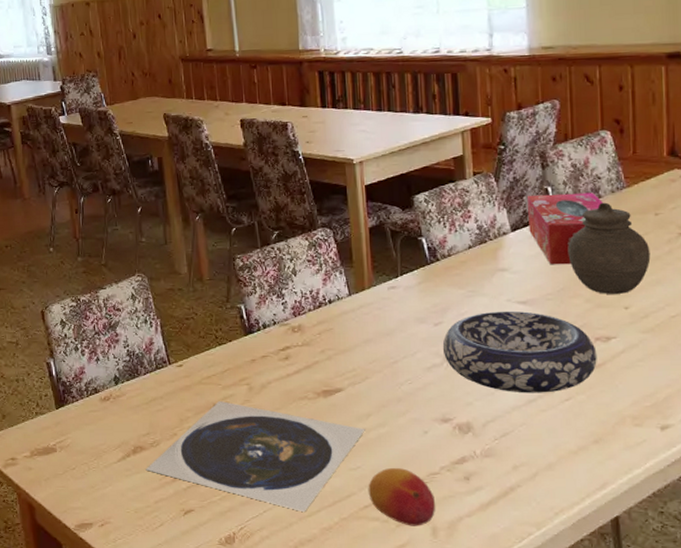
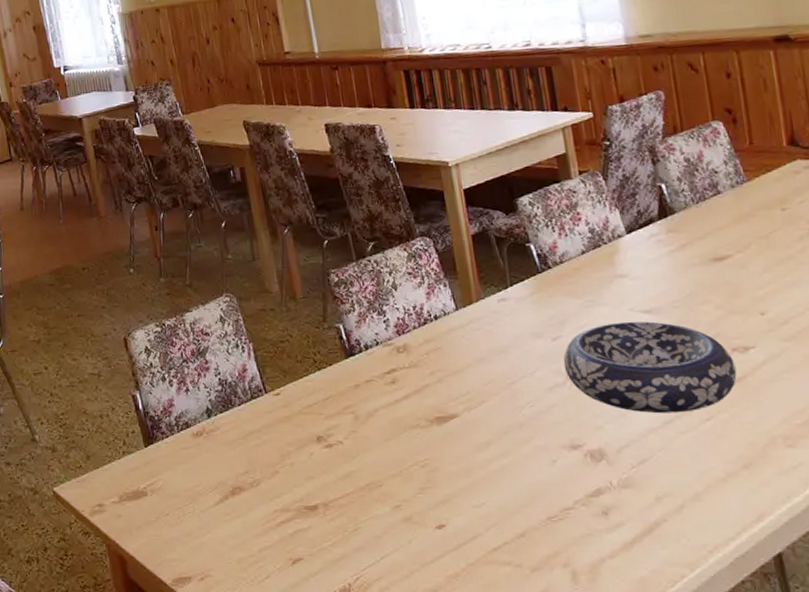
plate: present [145,401,365,513] -> none [246,433,487,558]
fruit: present [368,467,436,526] -> none [495,502,574,571]
tissue box: present [528,192,604,265] -> none [640,188,725,269]
jar: present [568,202,651,294] -> none [690,198,783,299]

